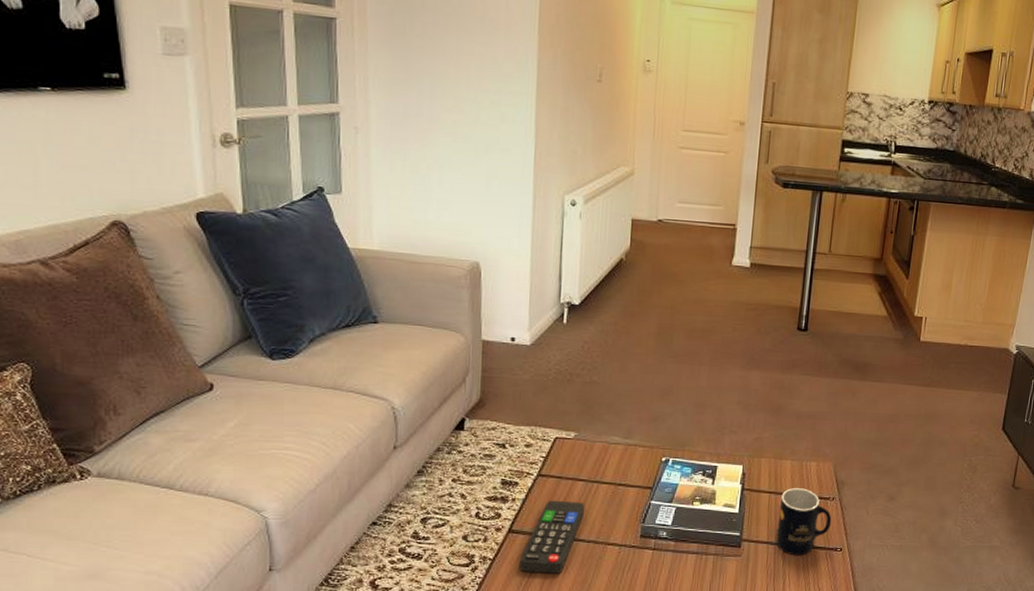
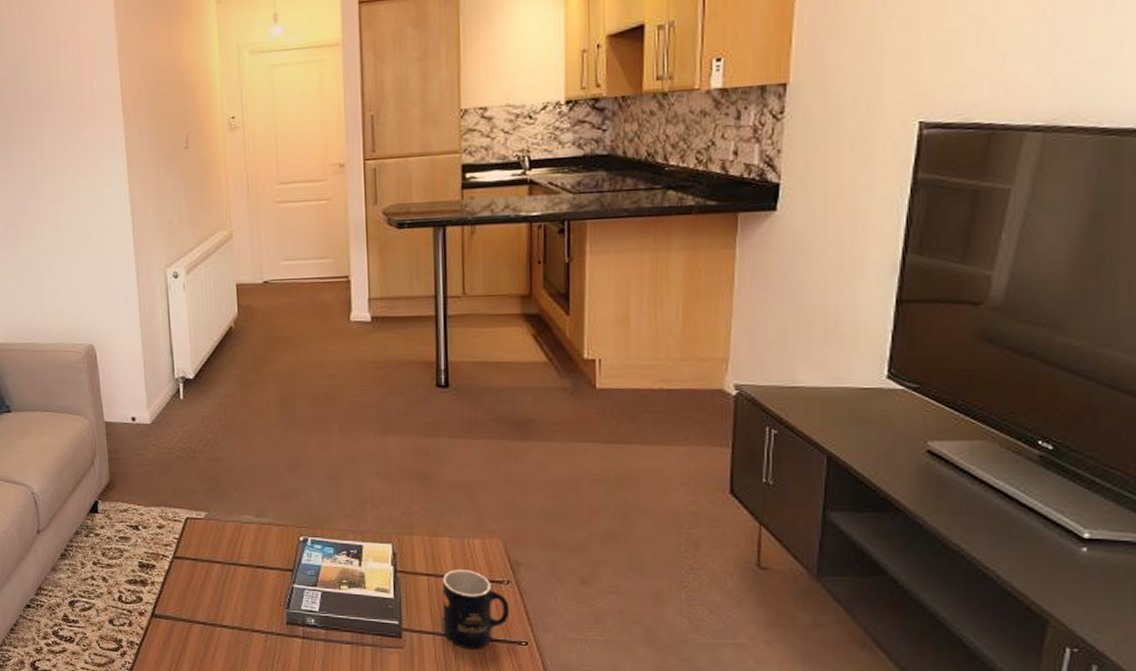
remote control: present [519,500,585,573] -> none [165,583,225,661]

